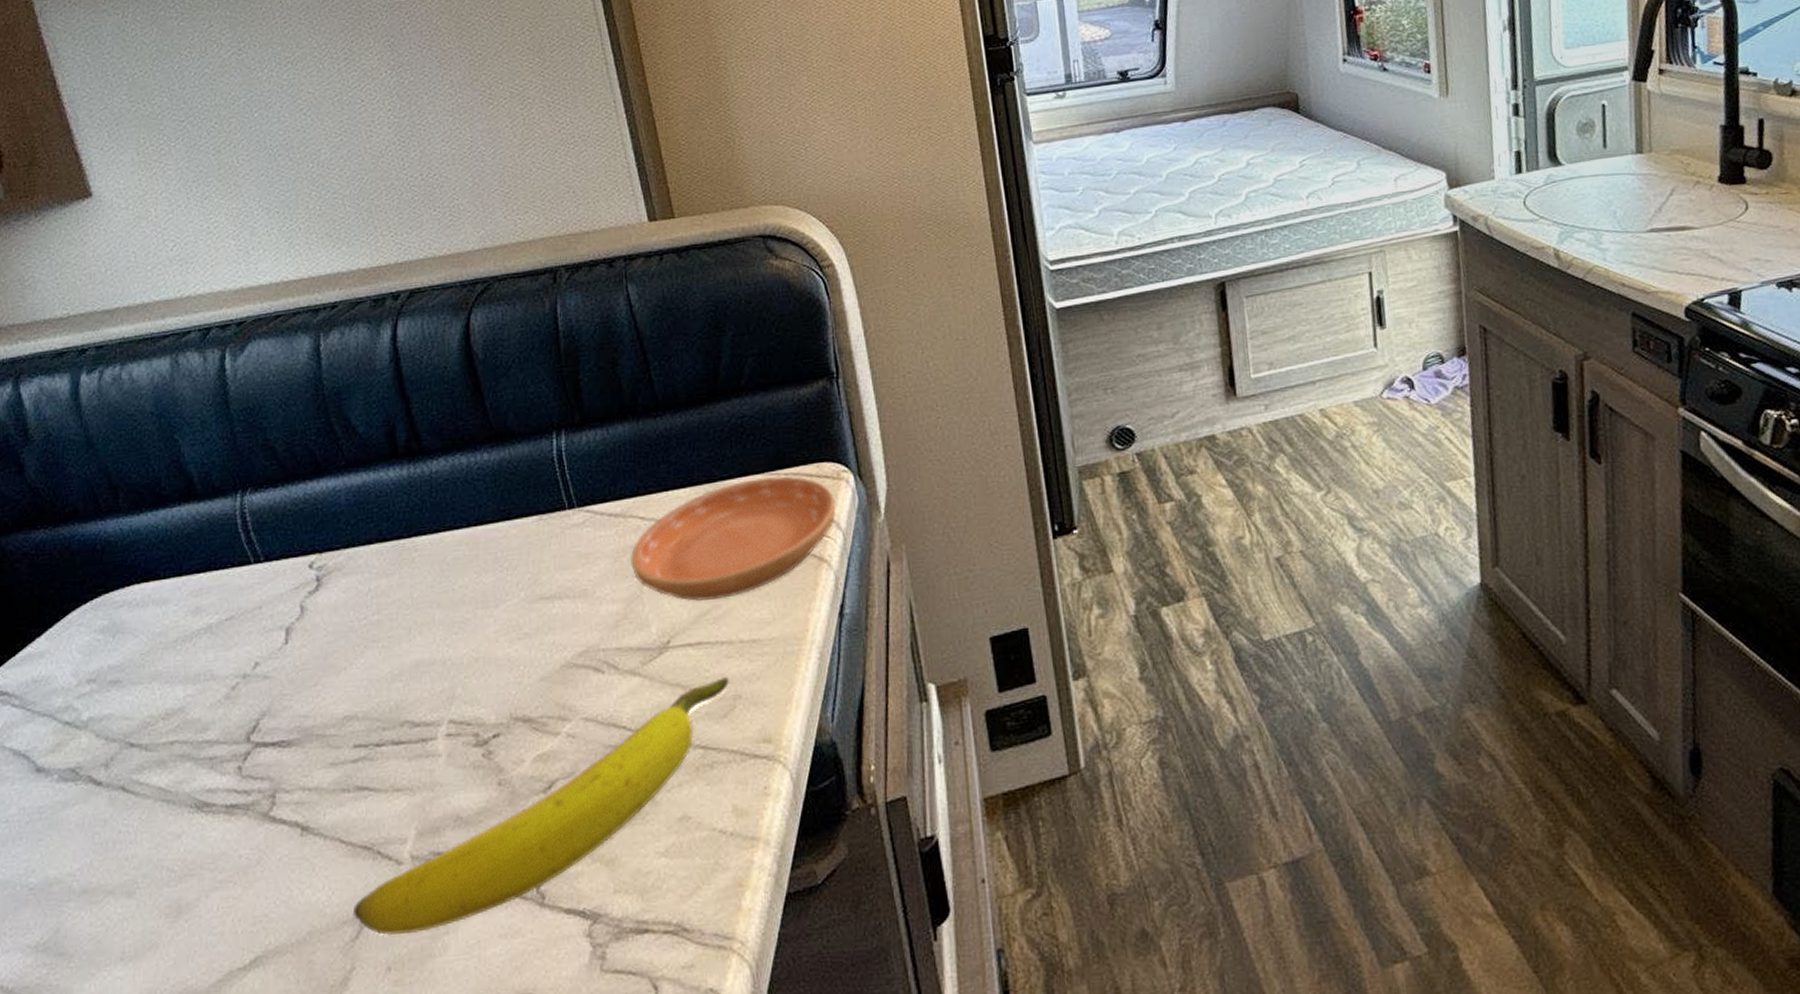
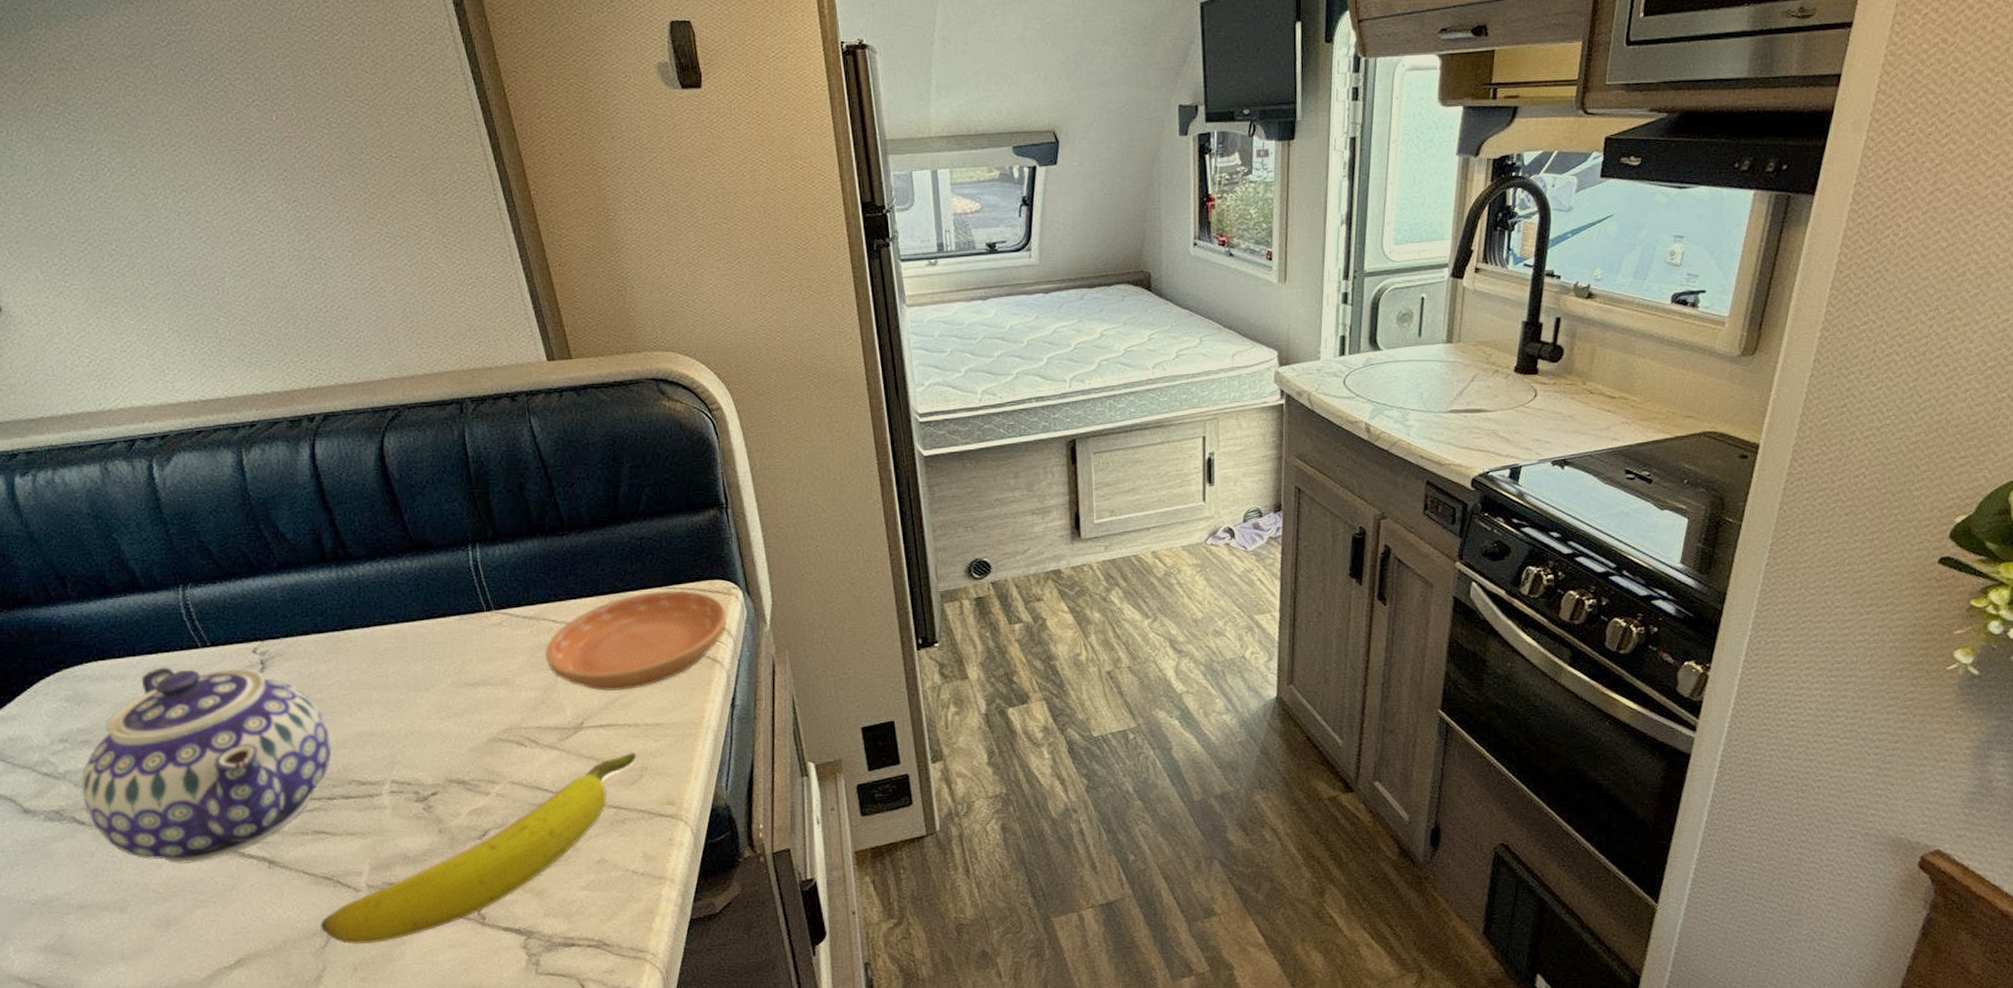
teapot: none [104,586,385,833] -> present [81,667,332,864]

